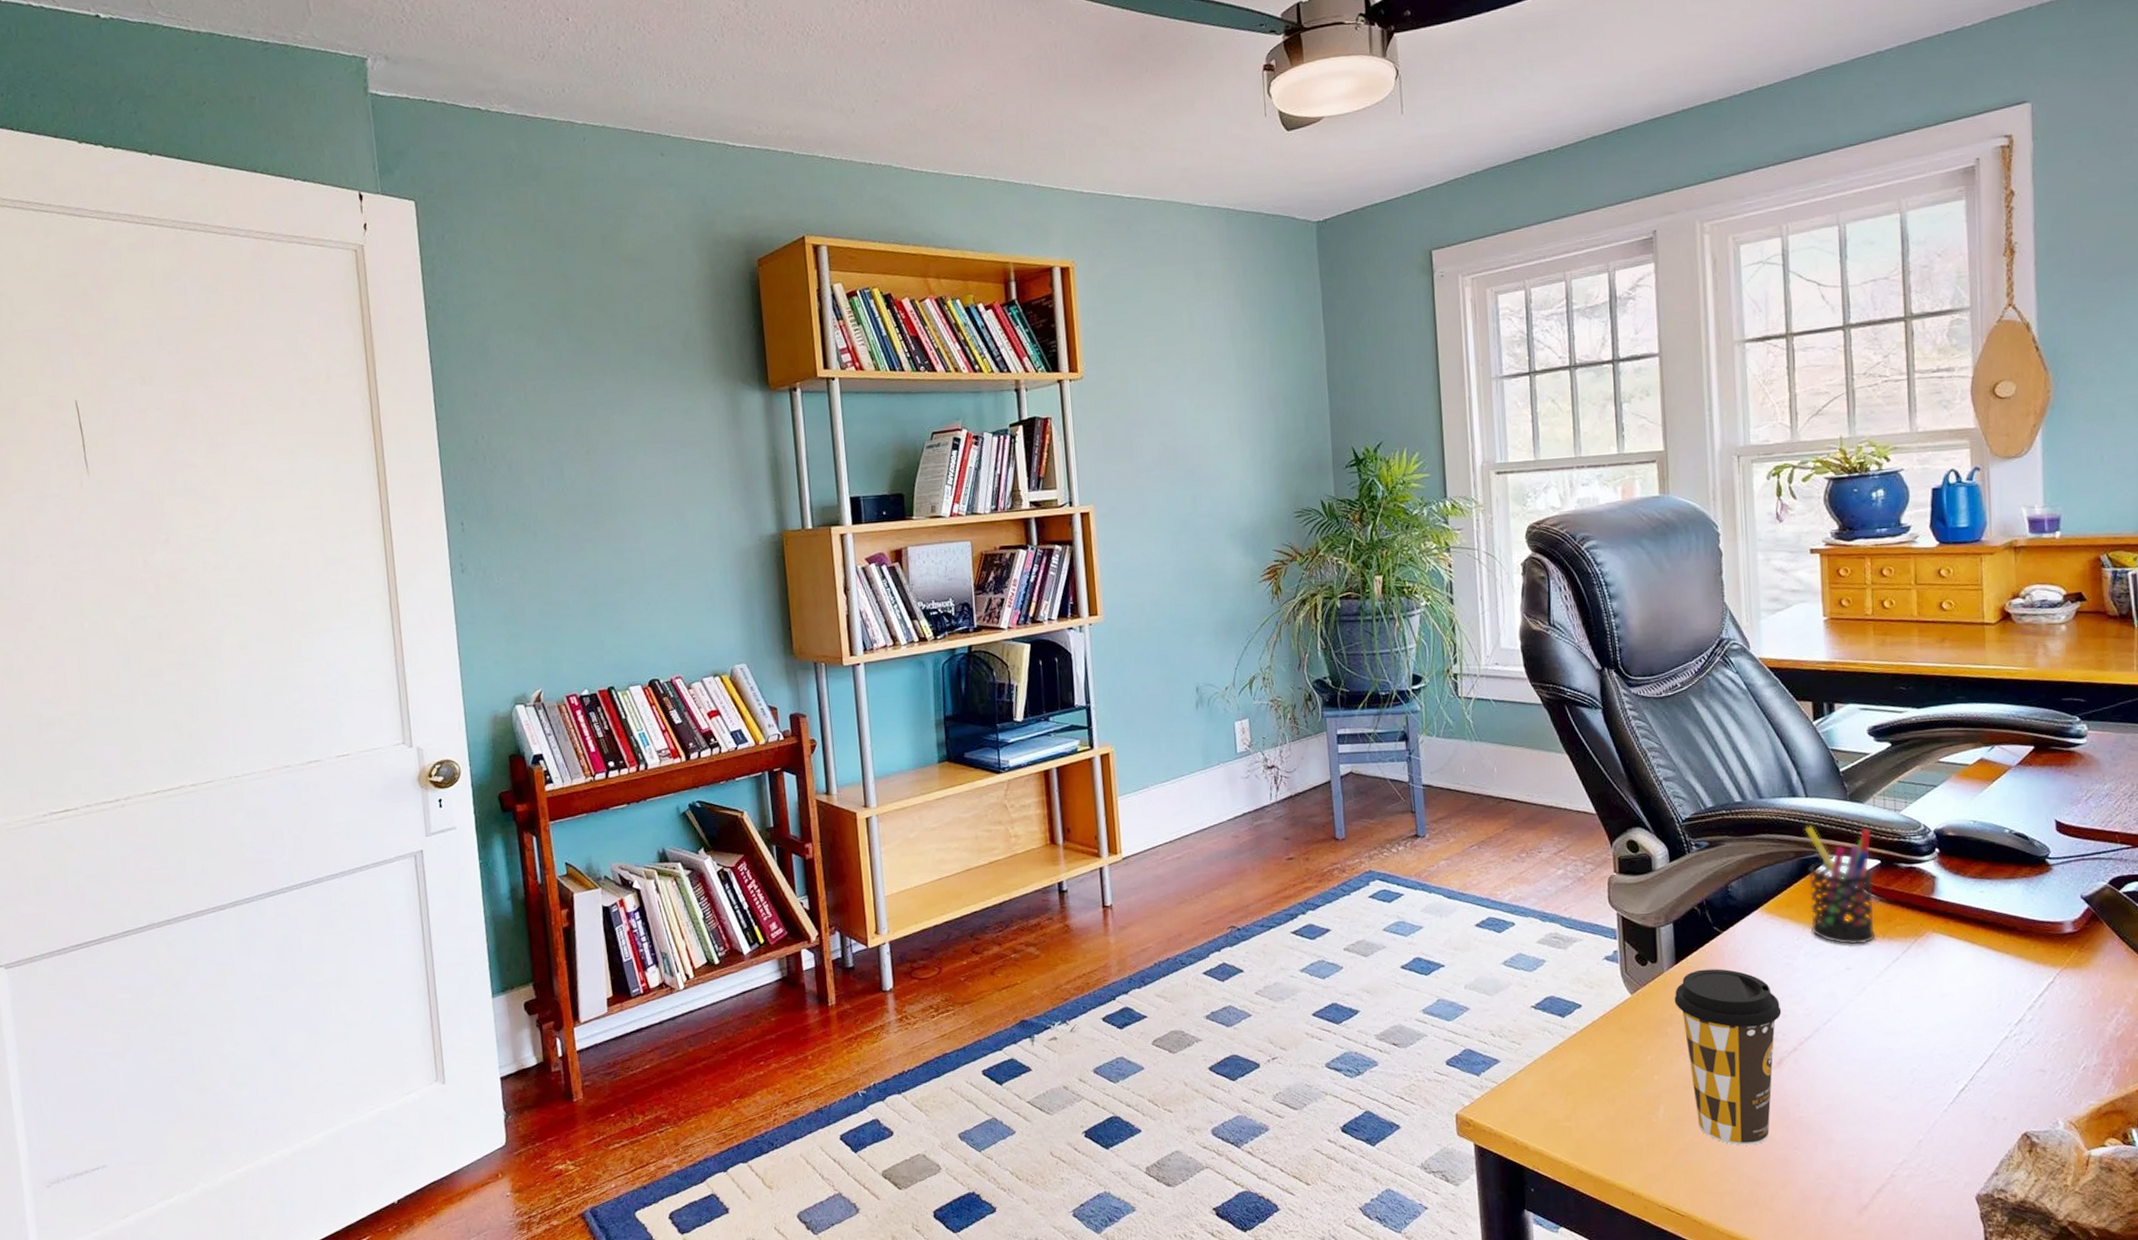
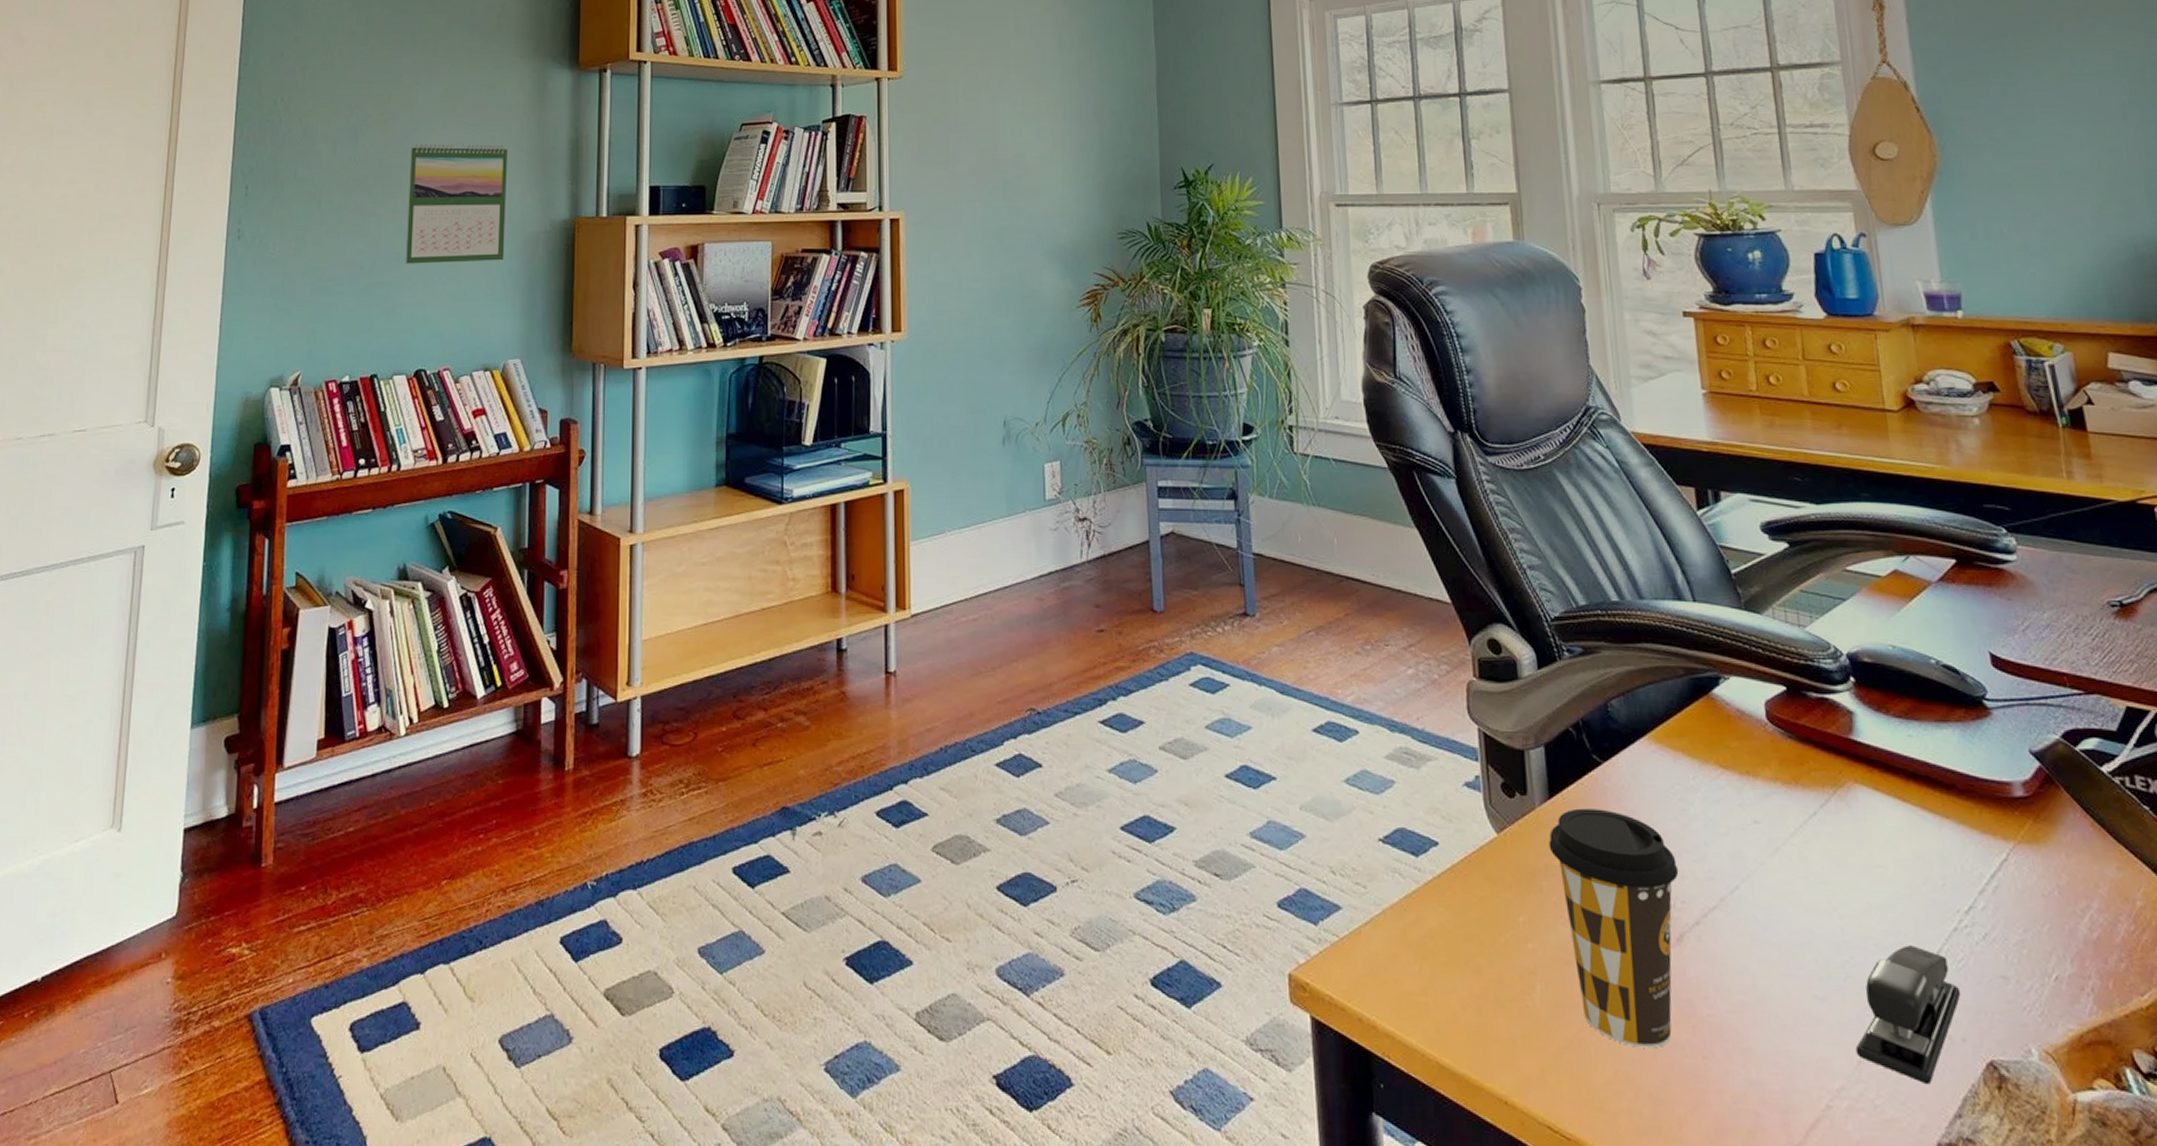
calendar: none [615,467,719,585] -> present [405,142,507,264]
pen holder: present [1804,826,1876,945] -> none [1694,637,1787,792]
stapler: none [1917,1052,2006,1154] -> present [1855,945,1961,1085]

